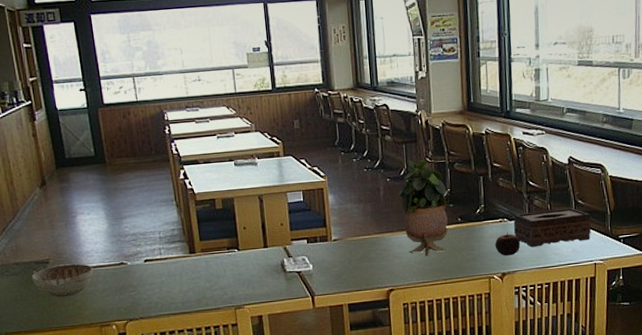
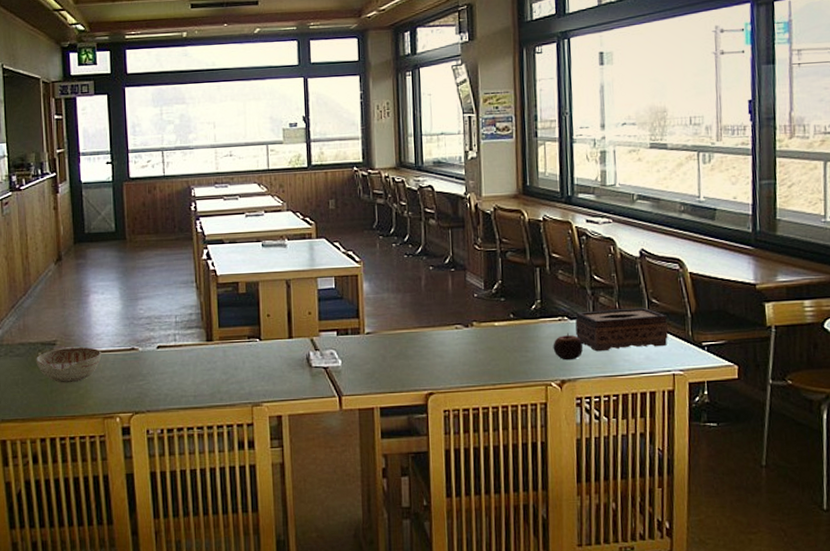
potted plant: present [399,160,448,257] -> none [442,247,499,357]

